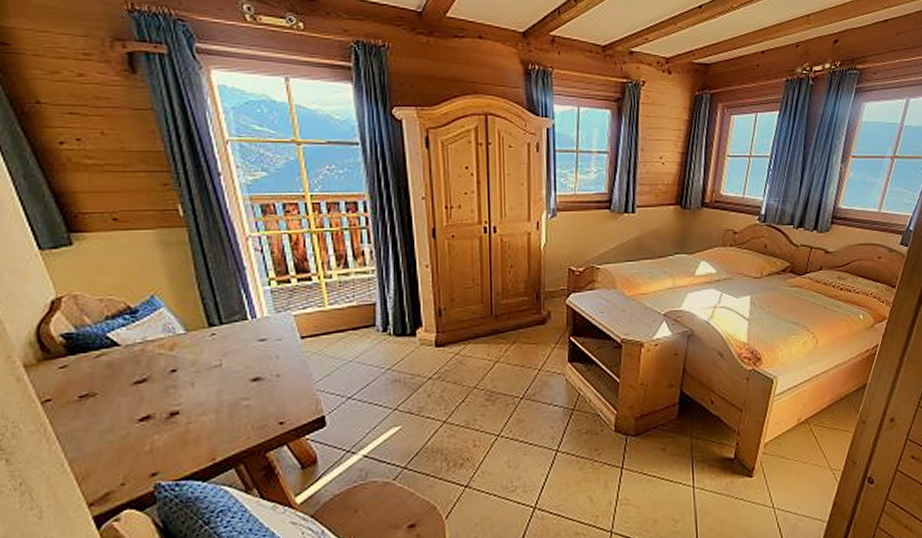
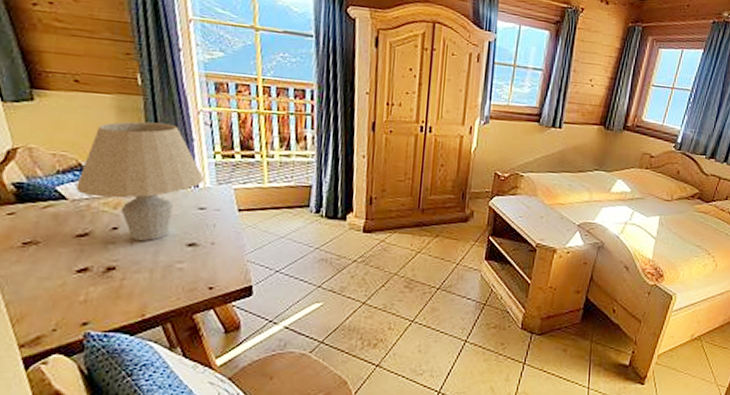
table lamp: none [128,254,260,381] -> present [76,121,203,241]

